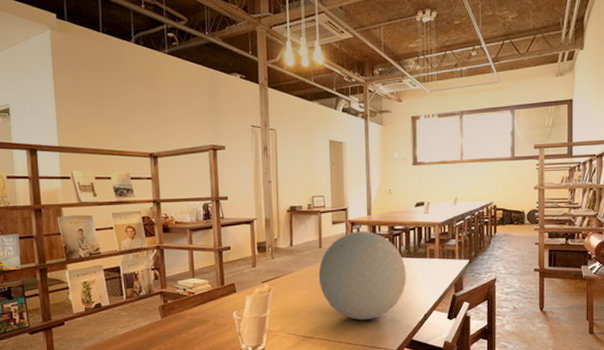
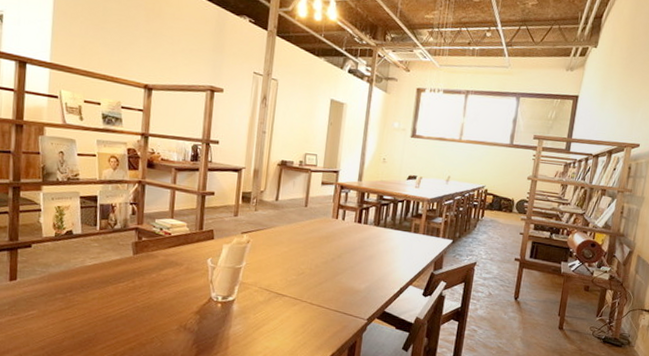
decorative orb: present [318,231,406,321] -> none [299,195,389,286]

